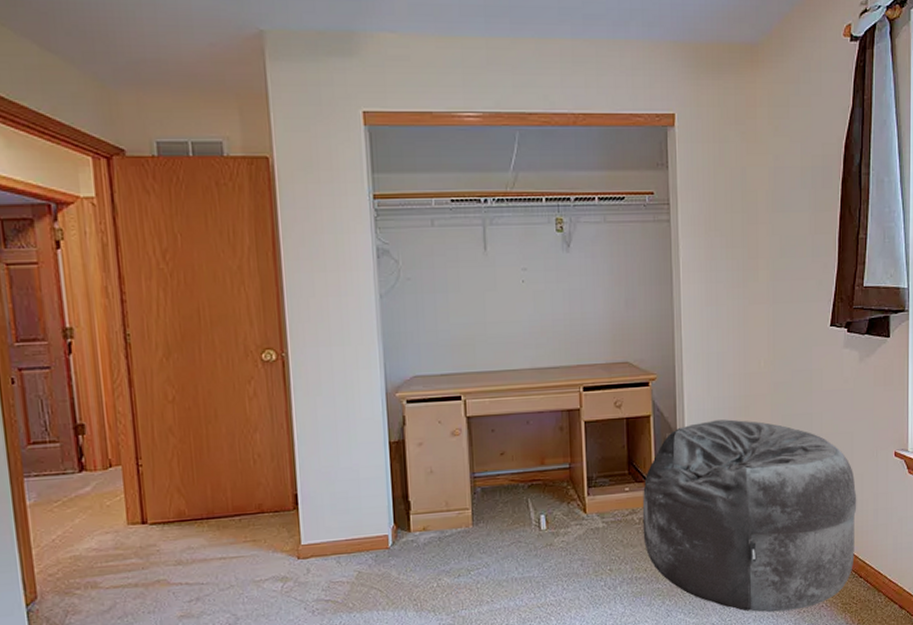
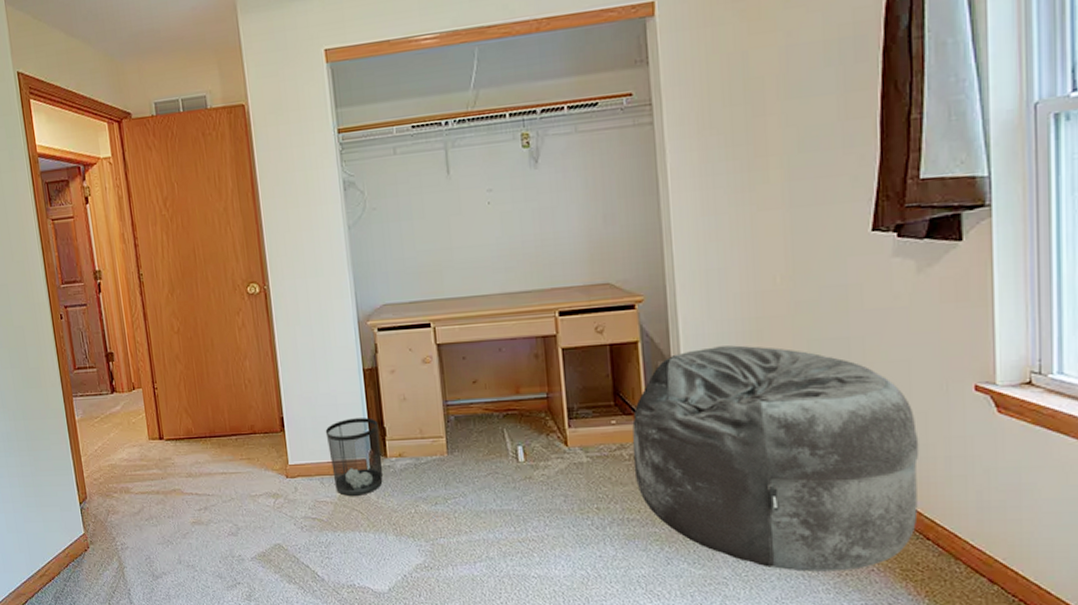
waste bin: none [344,492,405,574] -> present [325,418,383,496]

